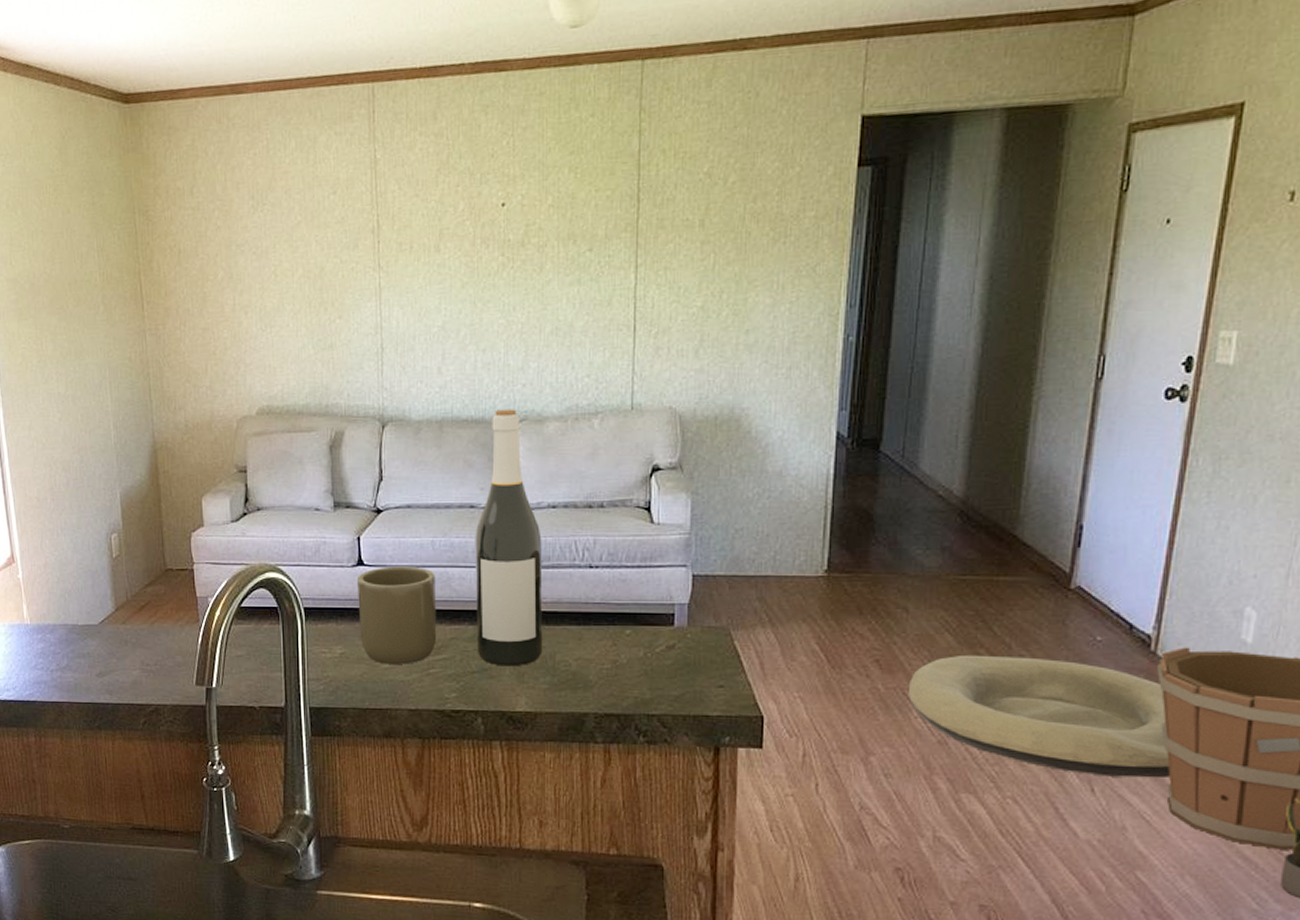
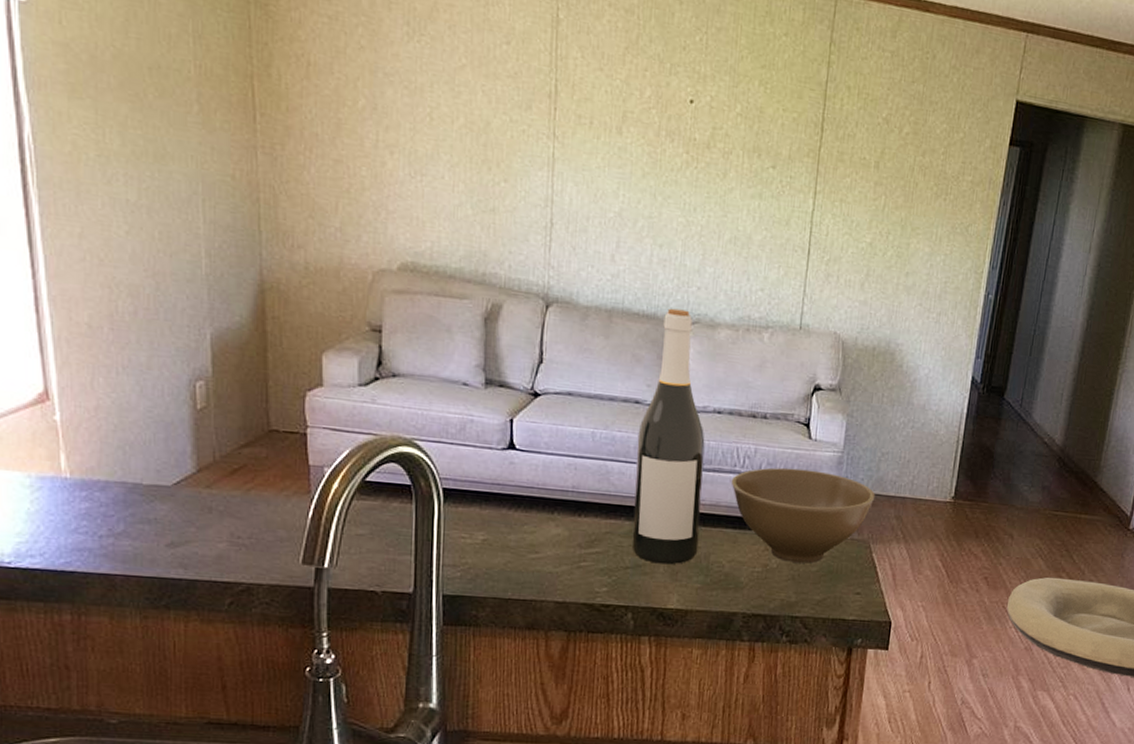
mug: present [356,566,437,664] -> none [506,453,594,556]
bowl: none [571,556,732,657] -> present [731,467,876,564]

